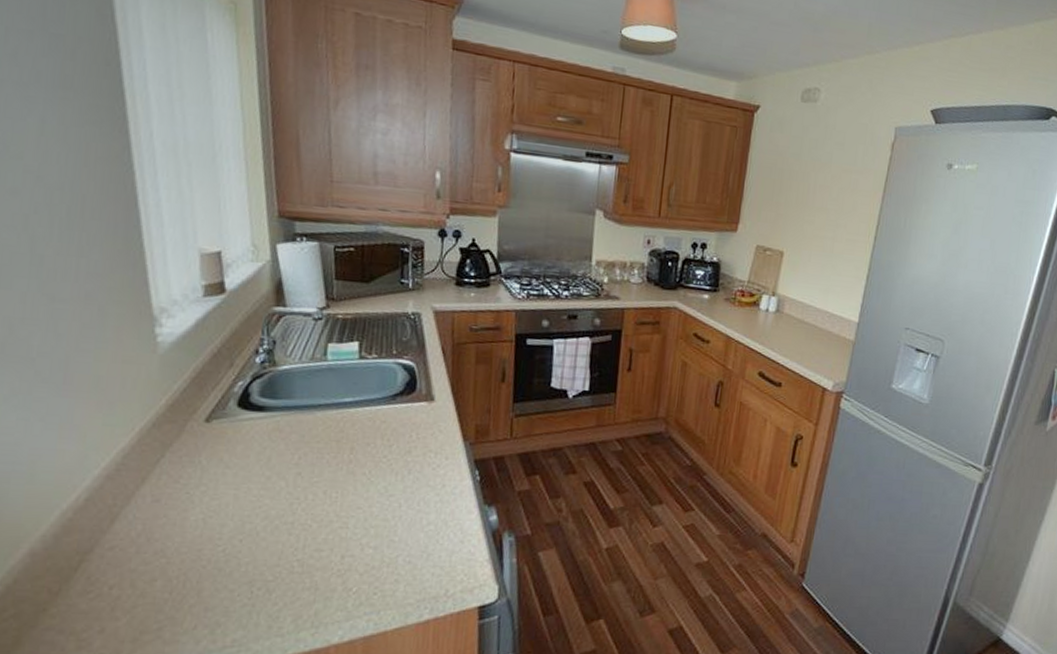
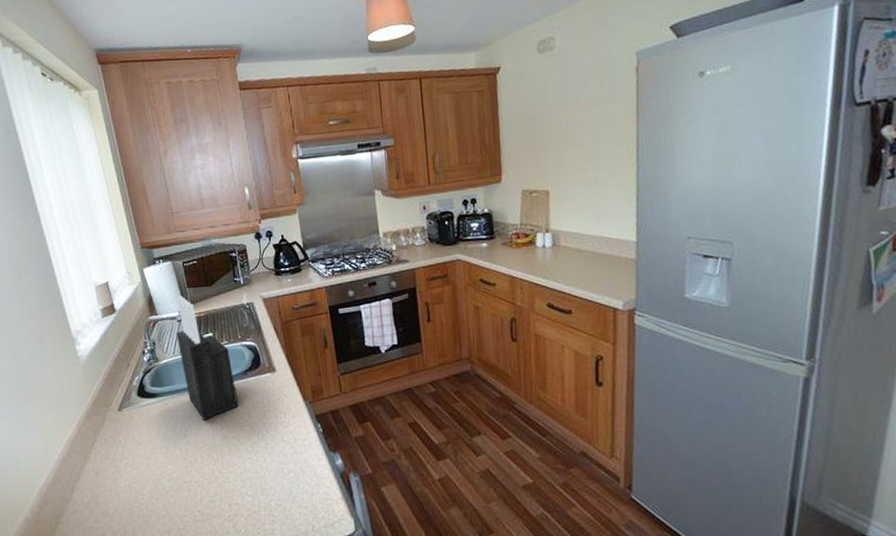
knife block: none [307,287,378,449] -> present [176,296,239,420]

